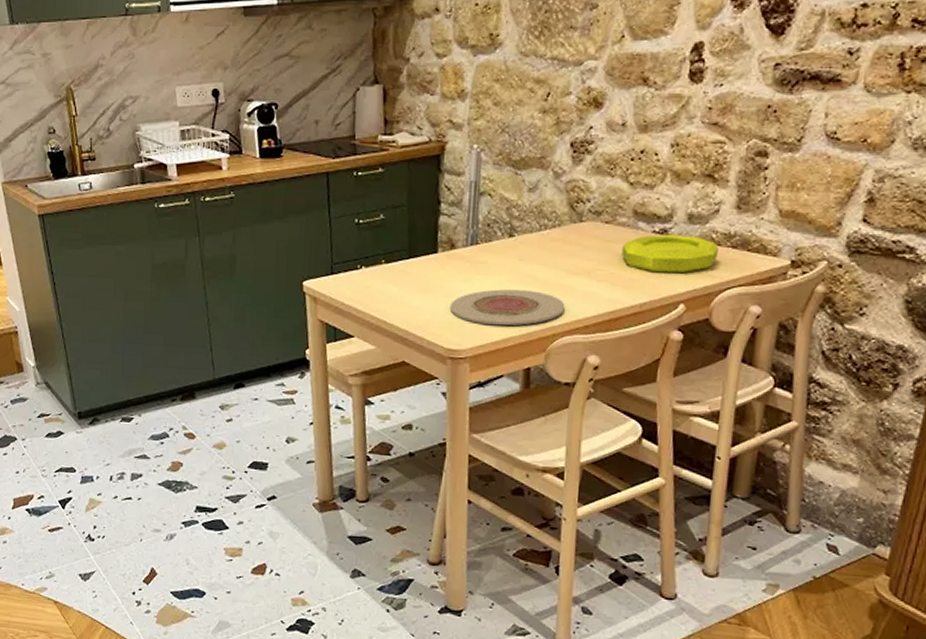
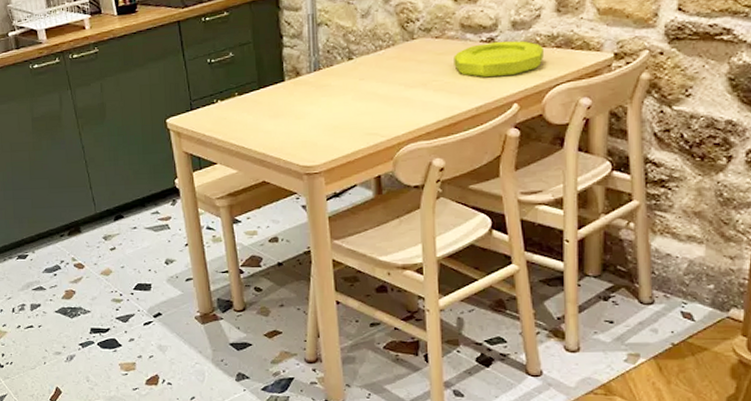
plate: present [449,289,565,326] -> none [301,106,407,141]

